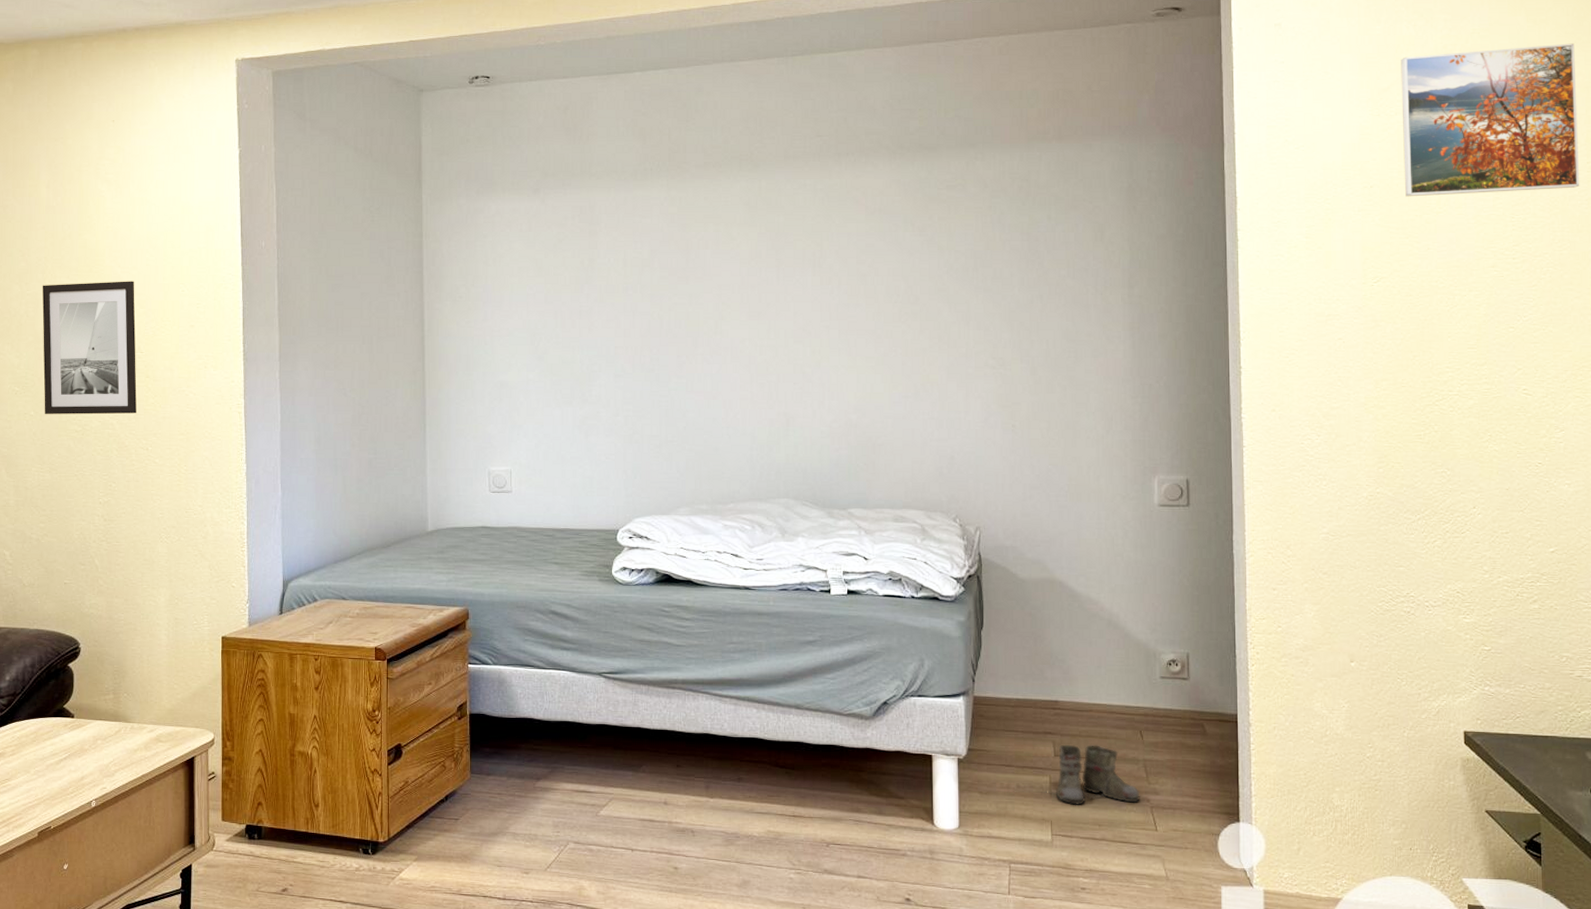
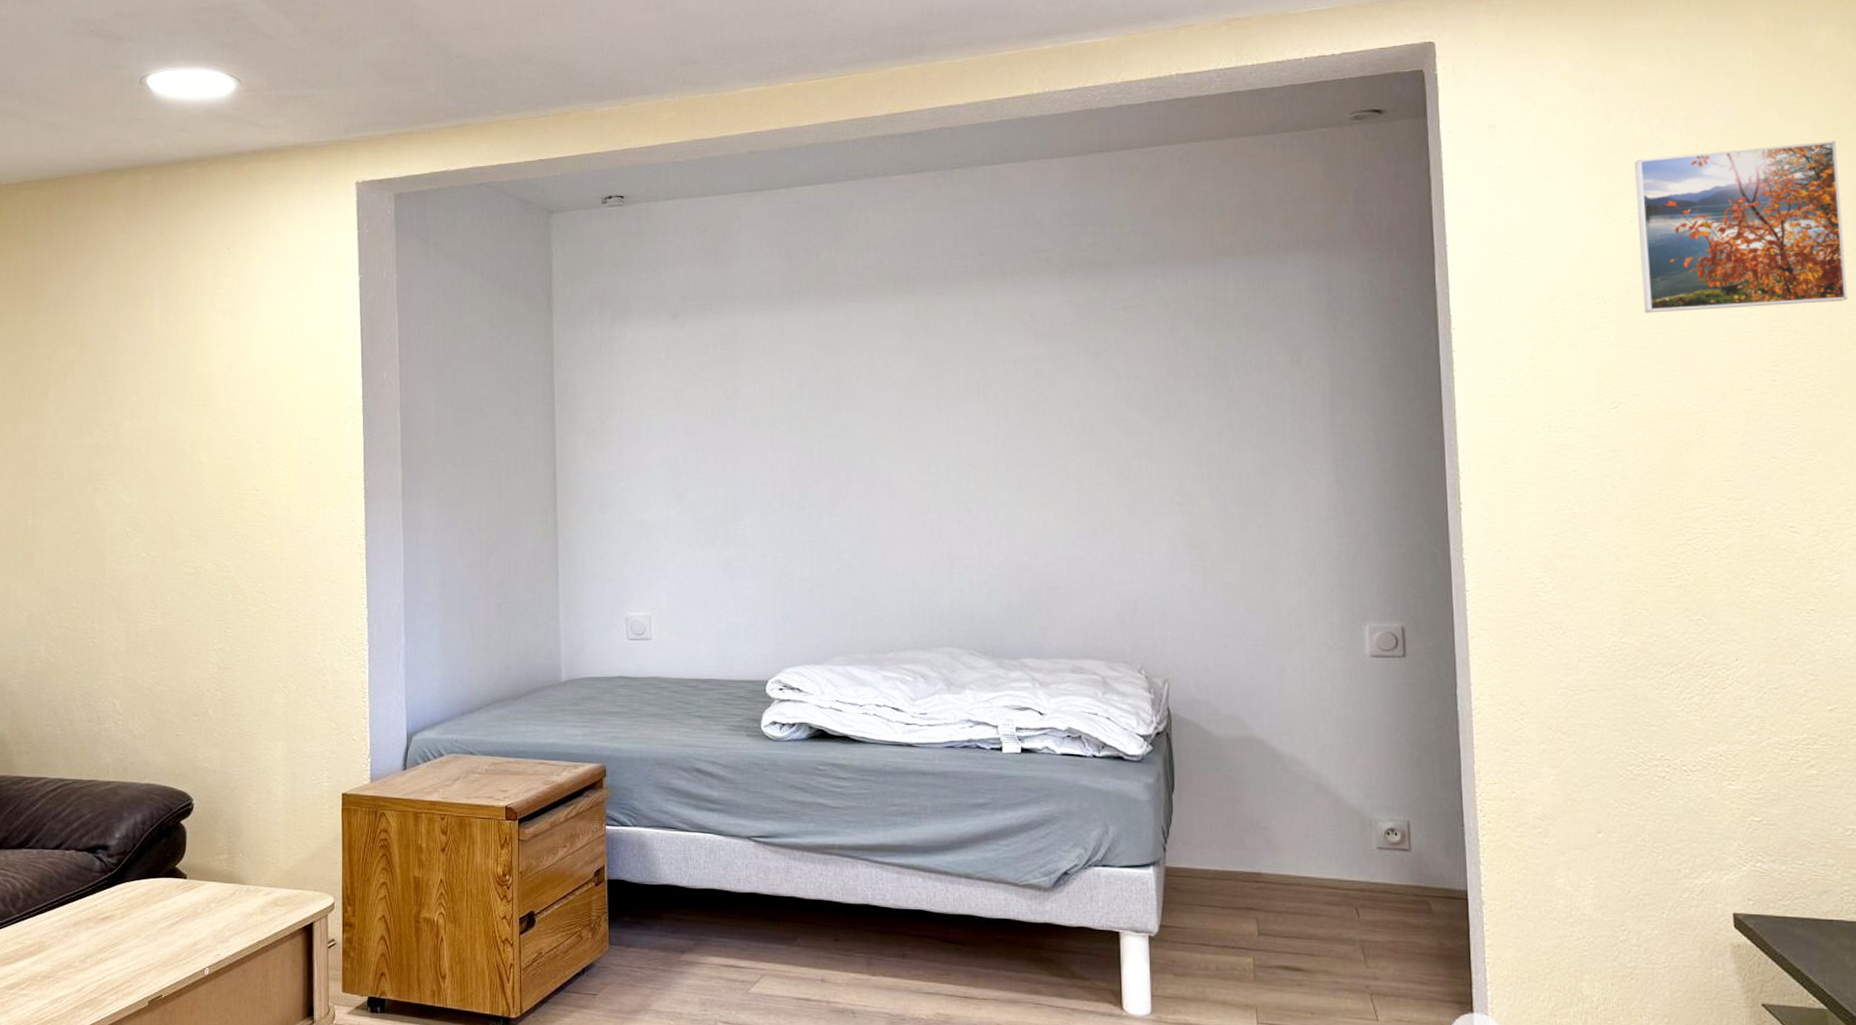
wall art: present [42,281,137,415] -> none [154,415,253,556]
boots: present [1045,744,1140,805] -> none [1248,922,1358,990]

